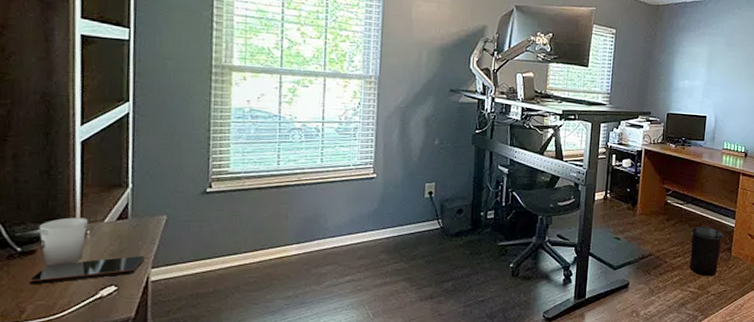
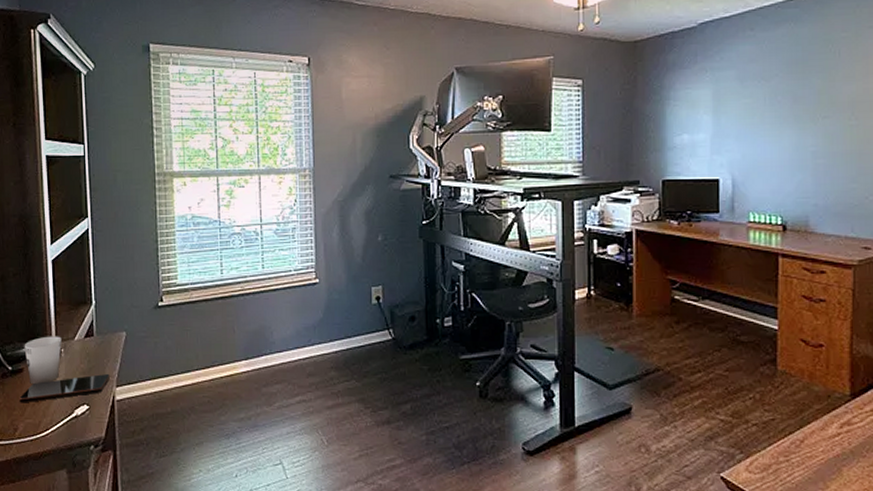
waste bin: present [690,226,724,277] -> none [712,330,764,400]

